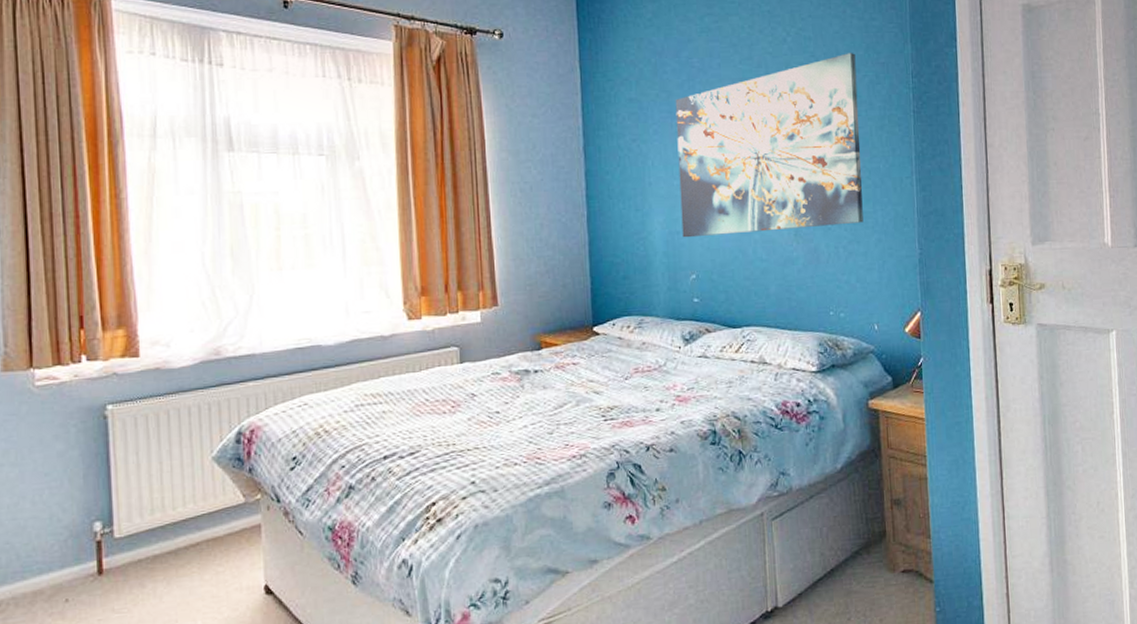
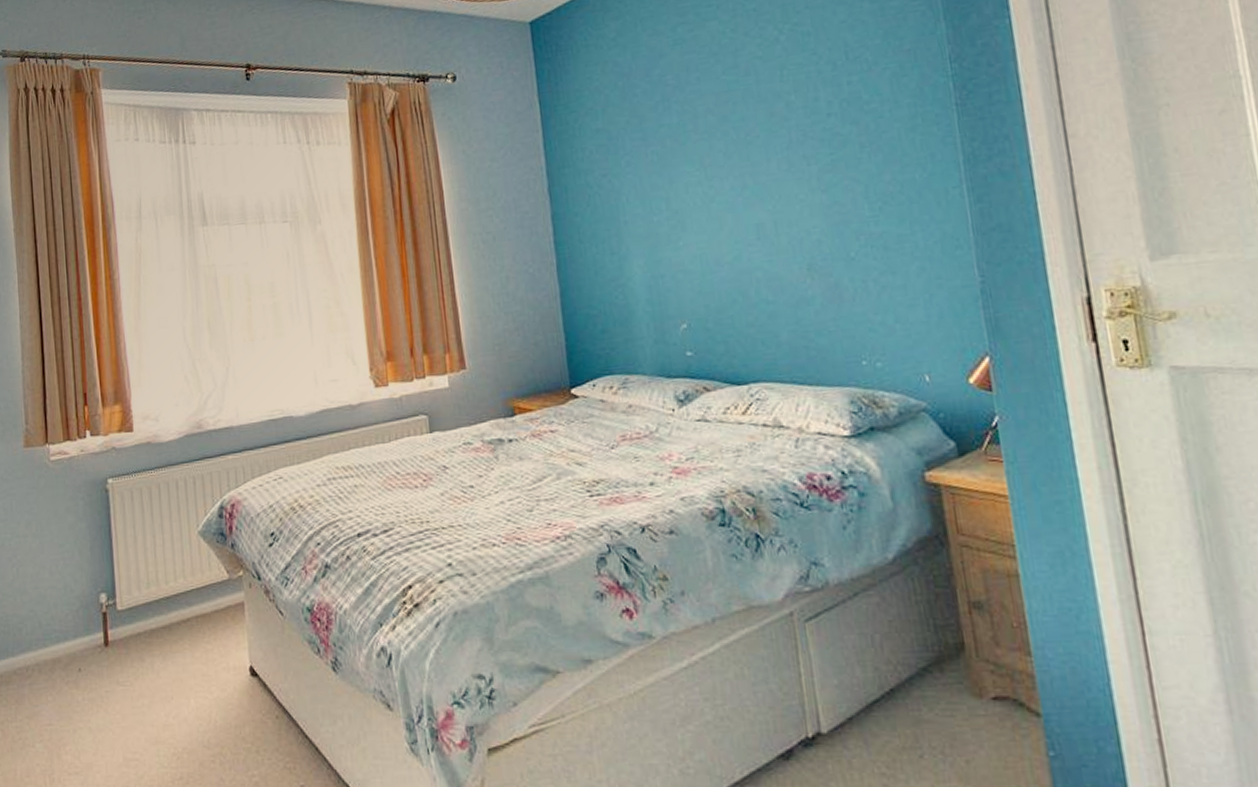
wall art: present [675,53,864,238] -> none [648,43,899,282]

